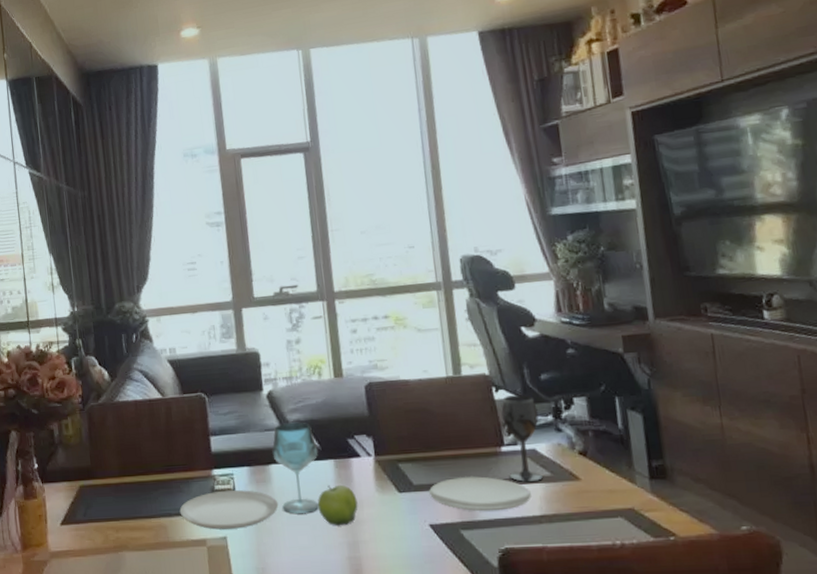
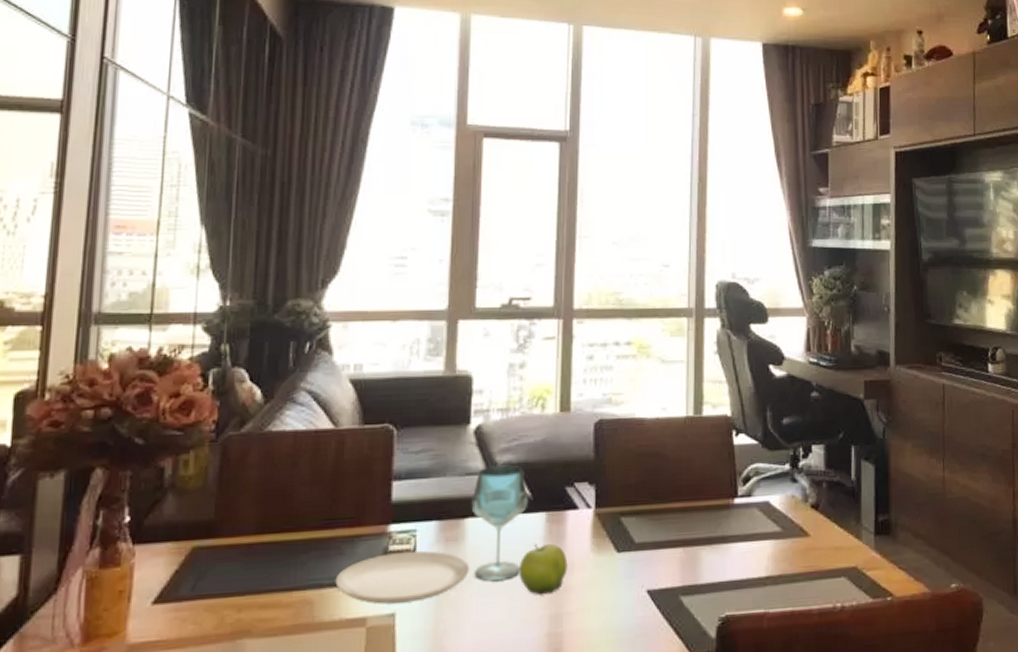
plate: present [429,476,531,512] -> none [652,532,759,574]
wine glass: present [501,394,543,483] -> none [739,440,776,540]

